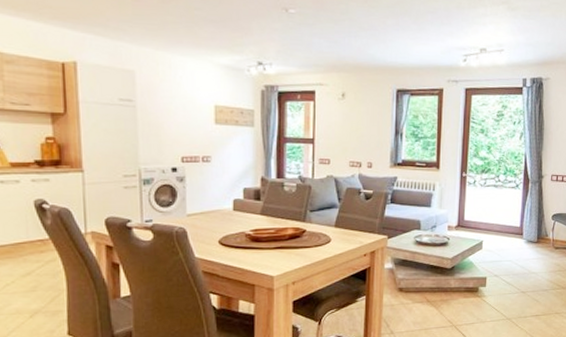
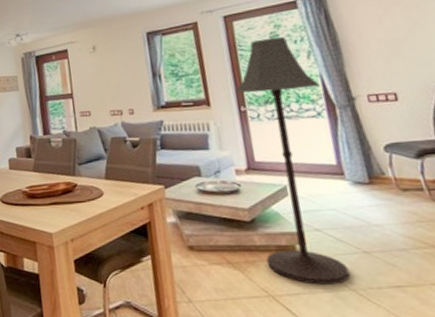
floor lamp: none [456,116,523,316] -> present [235,37,350,285]

